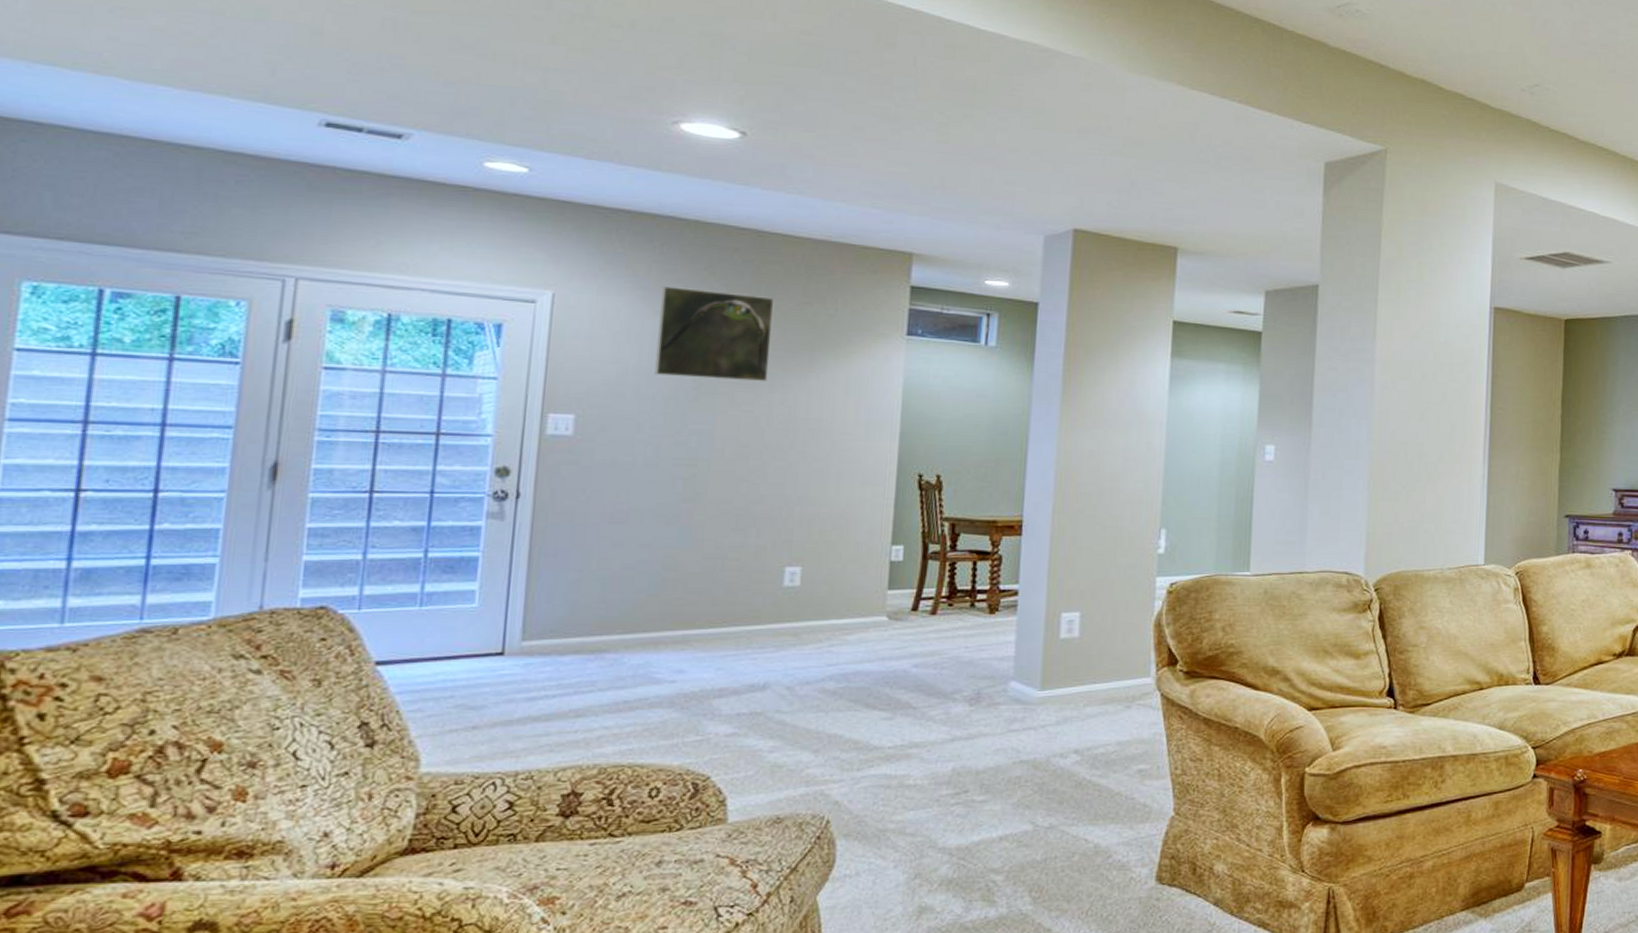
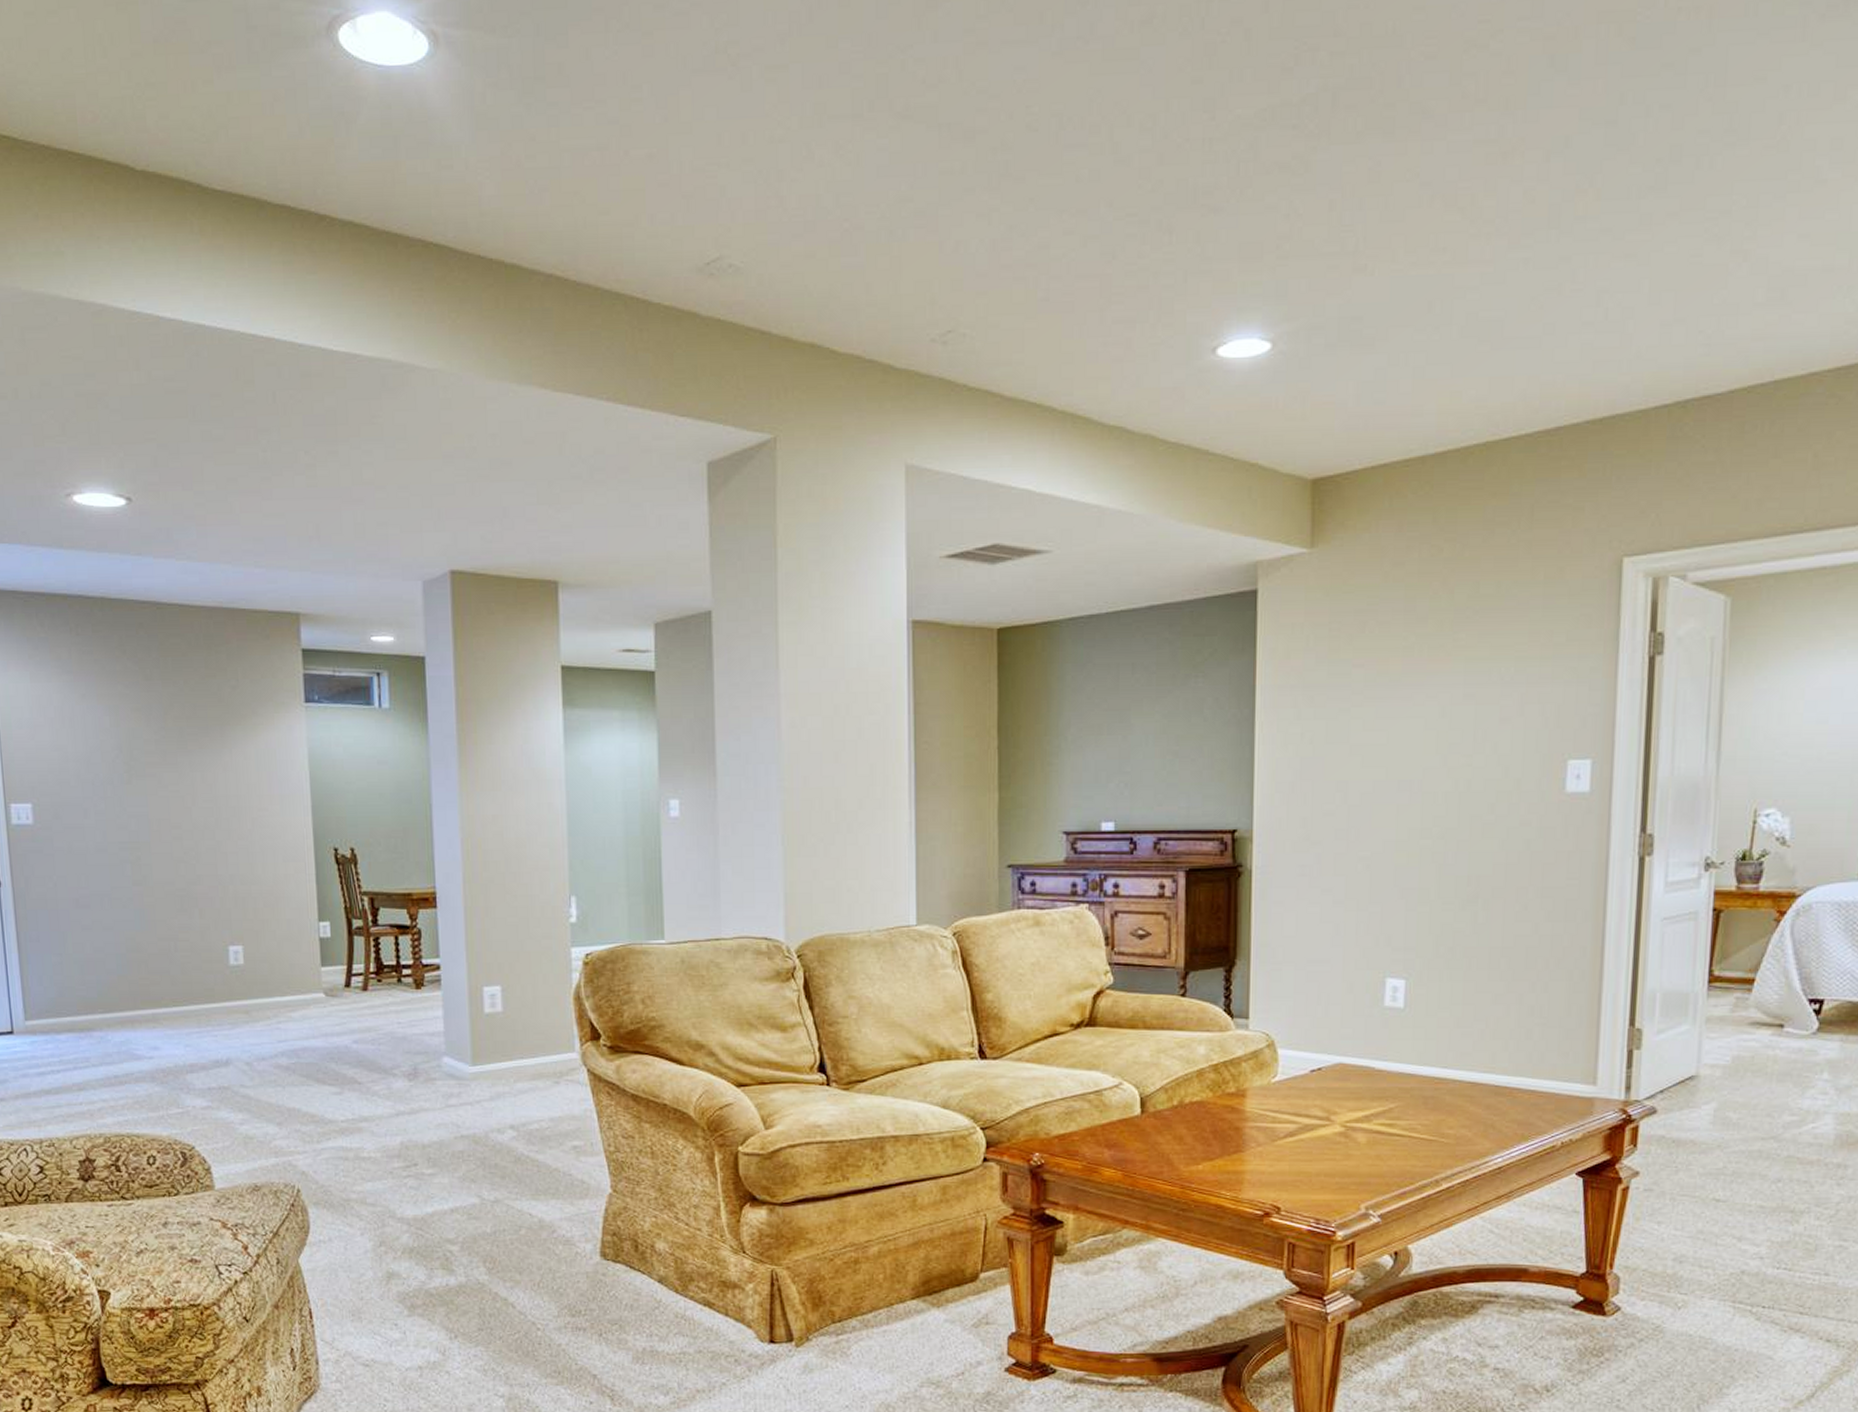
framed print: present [654,285,775,382] -> none [84,668,187,761]

